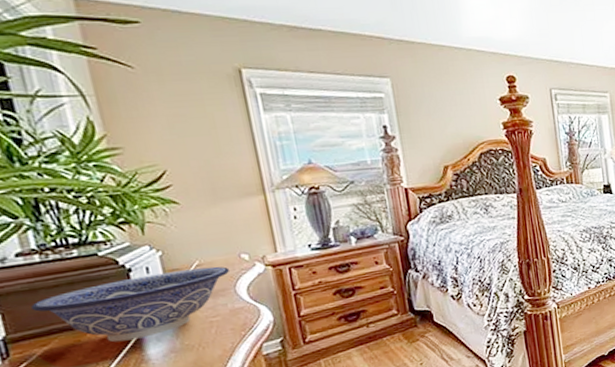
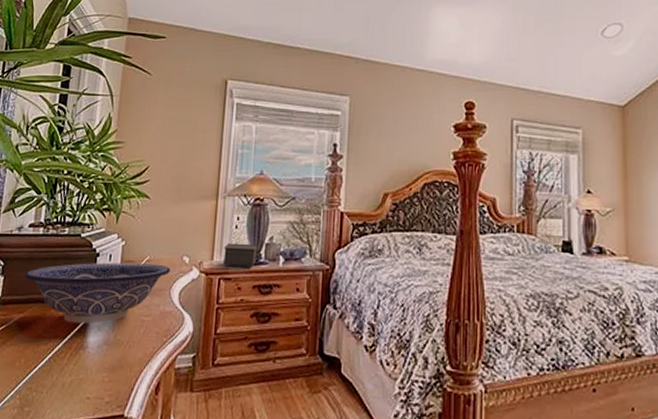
jewelry box: none [285,230,326,256] -> present [223,243,258,268]

